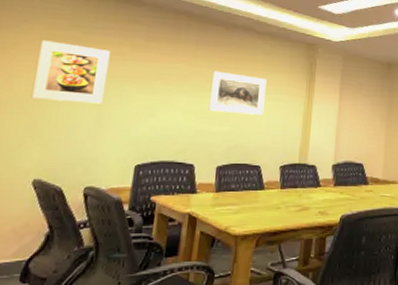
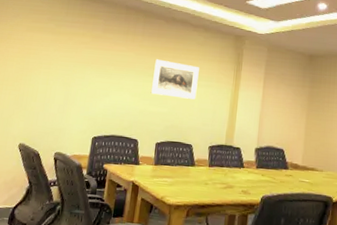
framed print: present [31,40,111,104] -> none [19,31,77,85]

